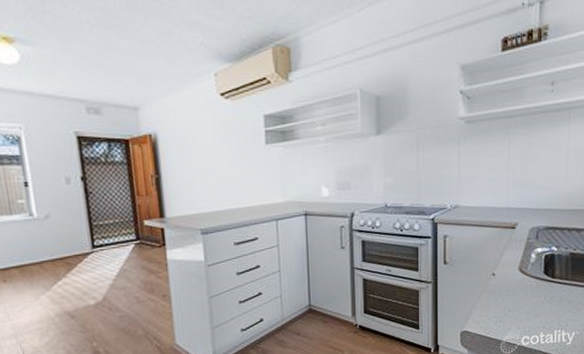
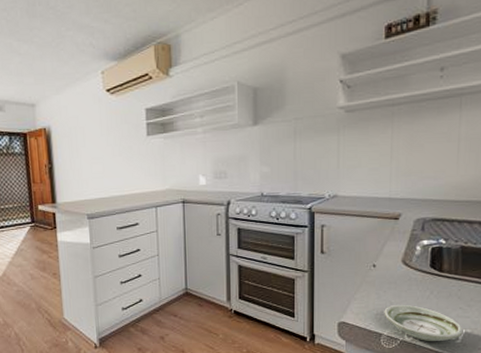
saucer: none [503,311,573,346] -> present [384,304,463,342]

